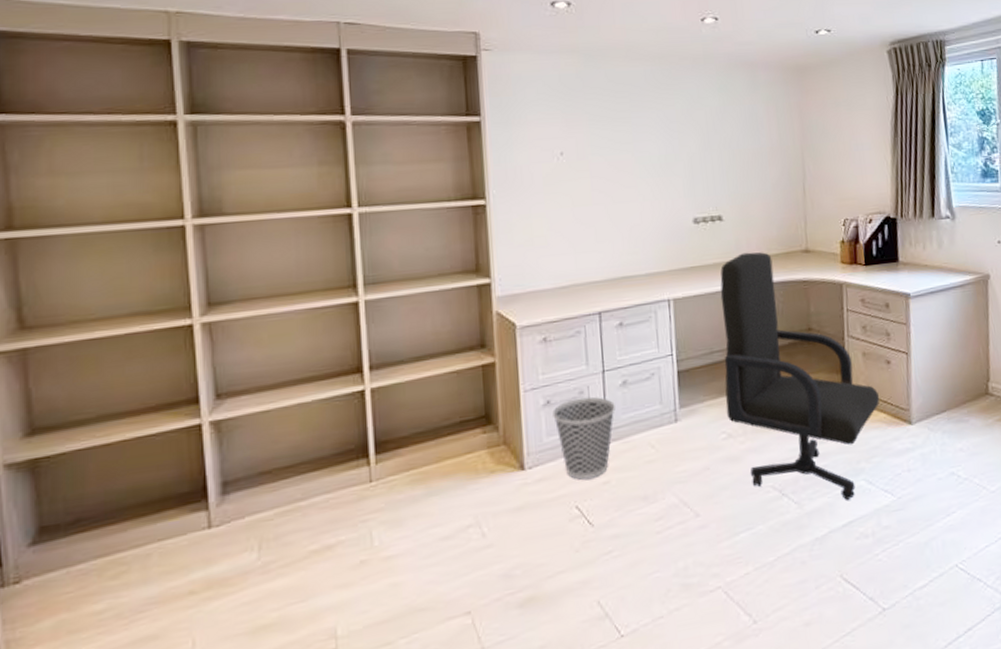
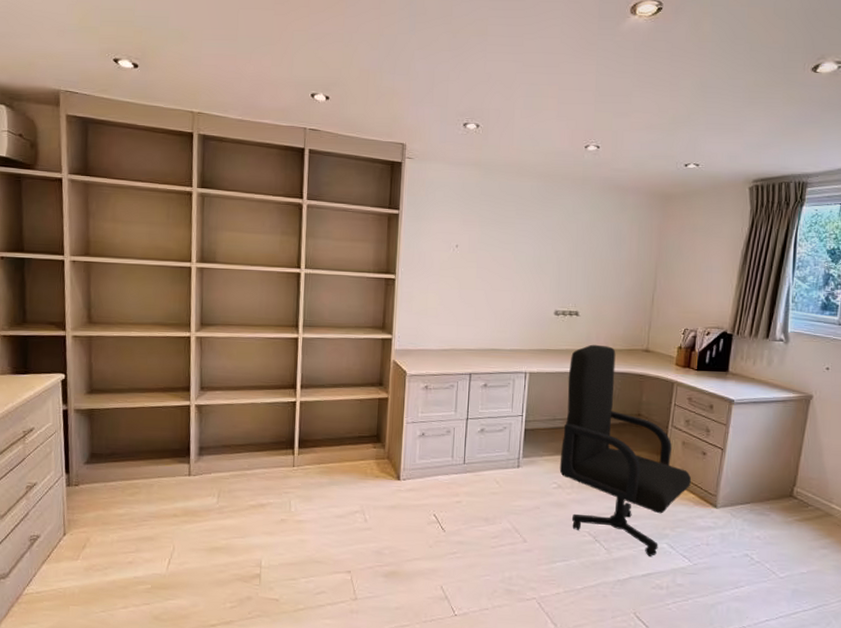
wastebasket: present [552,396,615,480] -> none [425,435,473,496]

